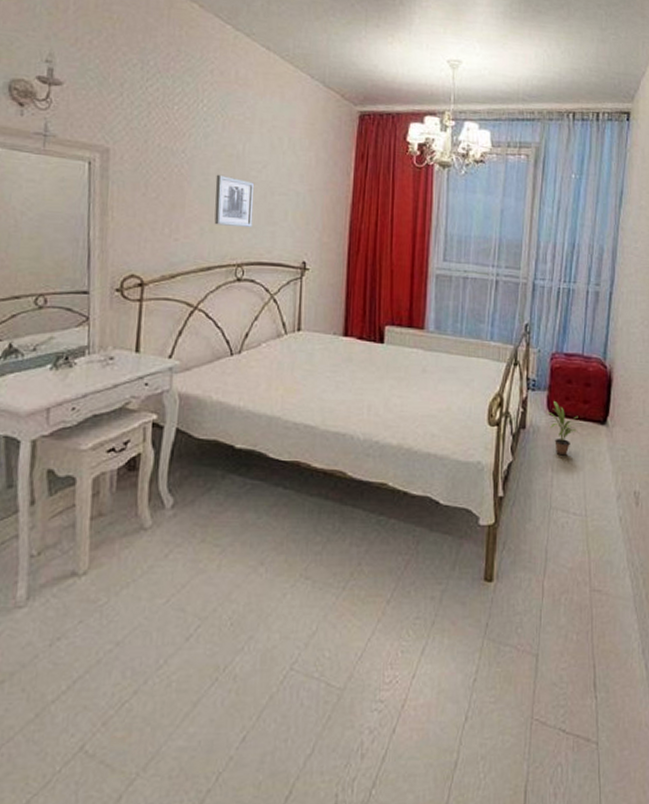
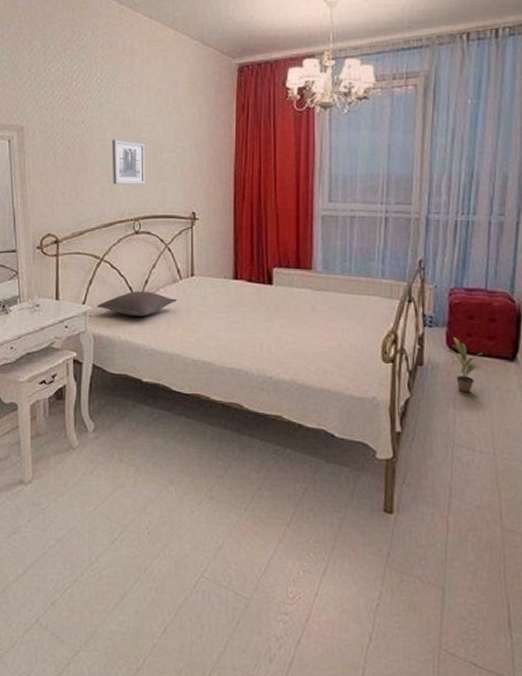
pillow: none [186,345,281,374] -> present [97,292,177,316]

